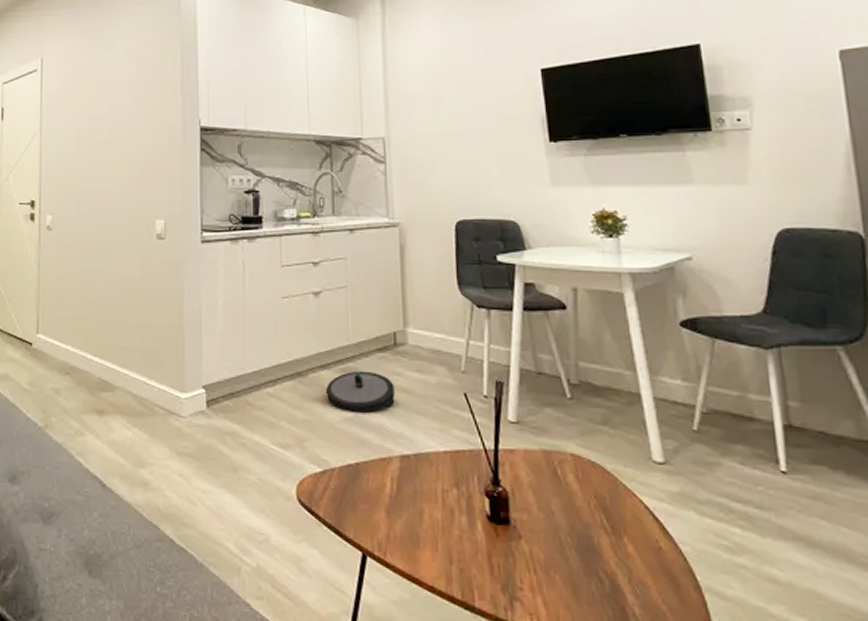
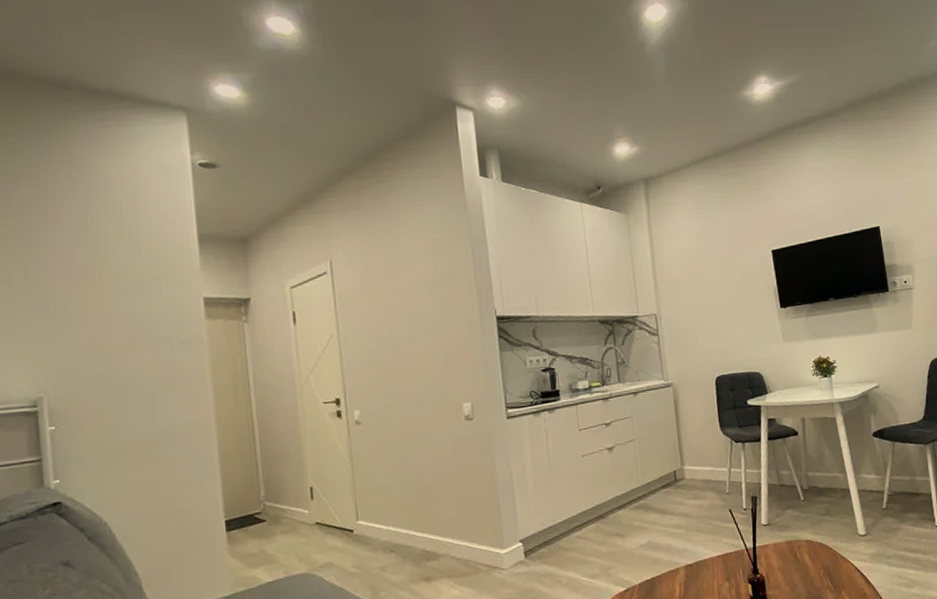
robot vacuum: present [325,370,395,413] -> none [623,505,679,540]

